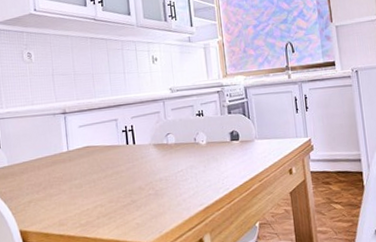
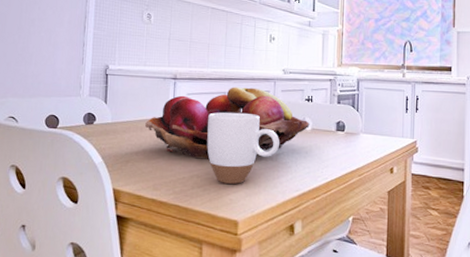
fruit basket: none [42,110,204,188] -> present [145,87,310,158]
mug: none [103,136,177,209] -> present [207,112,279,184]

